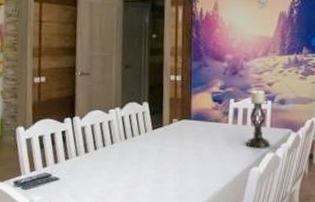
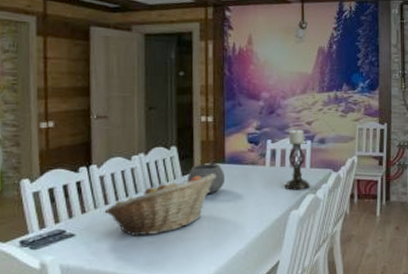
fruit basket: none [84,129,183,184] -> present [104,173,217,237]
bowl: none [157,119,191,148] -> present [187,163,226,194]

